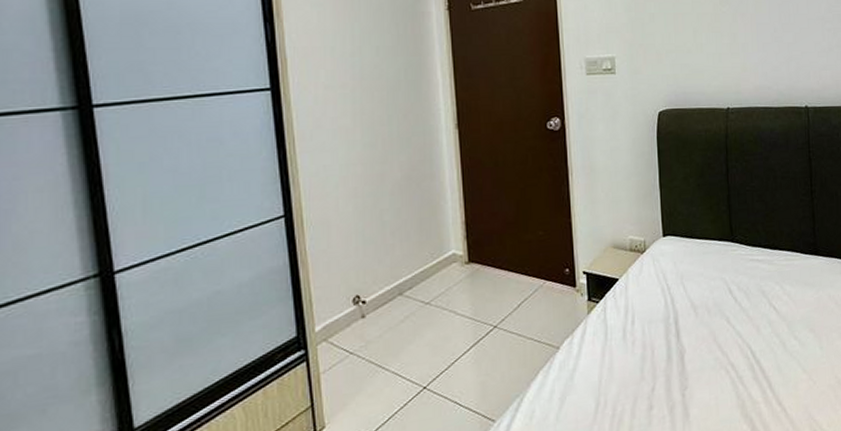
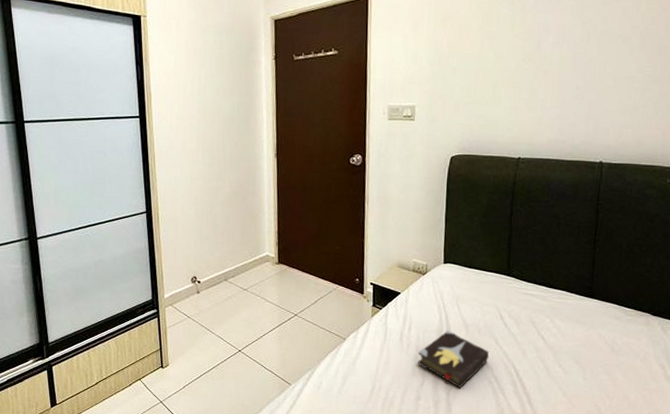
hardback book: none [645,316,722,386] -> present [418,330,489,389]

